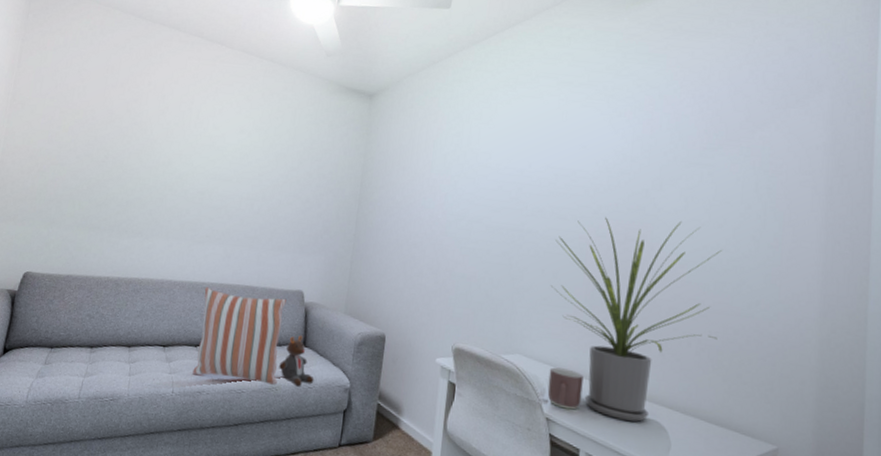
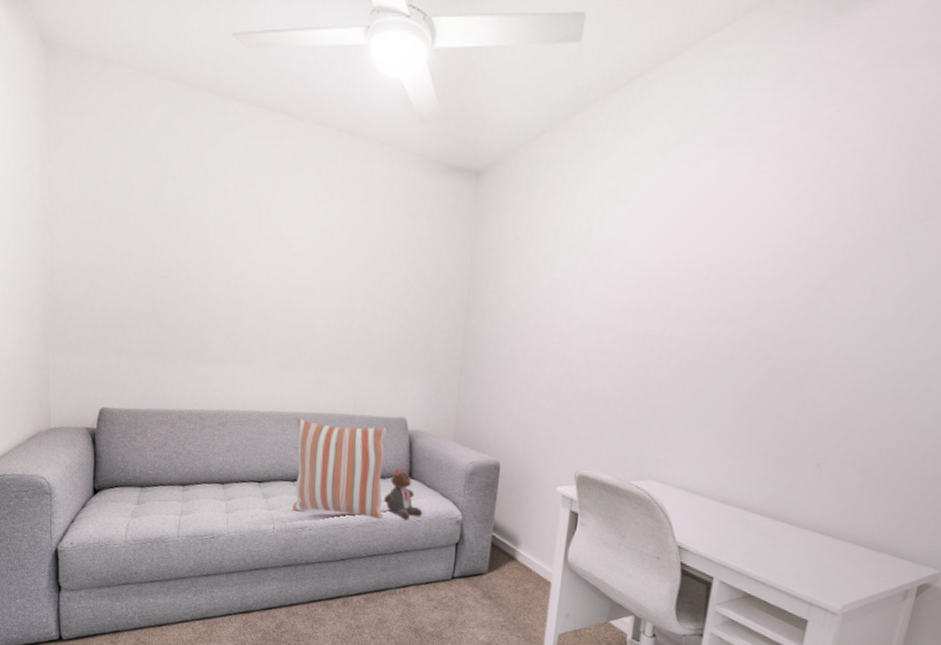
mug: present [547,367,584,410] -> none [681,492,724,537]
house plant: present [550,217,722,422] -> none [692,317,909,548]

